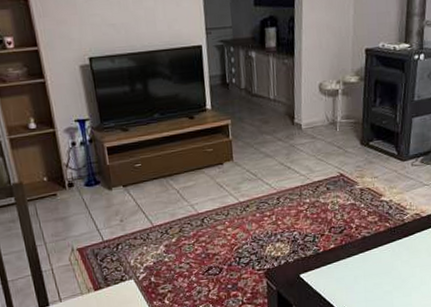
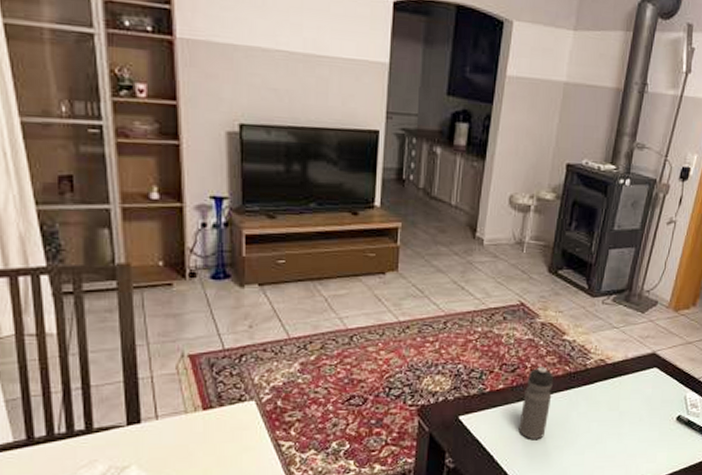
water bottle: none [351,225,377,288] -> present [518,366,553,439]

